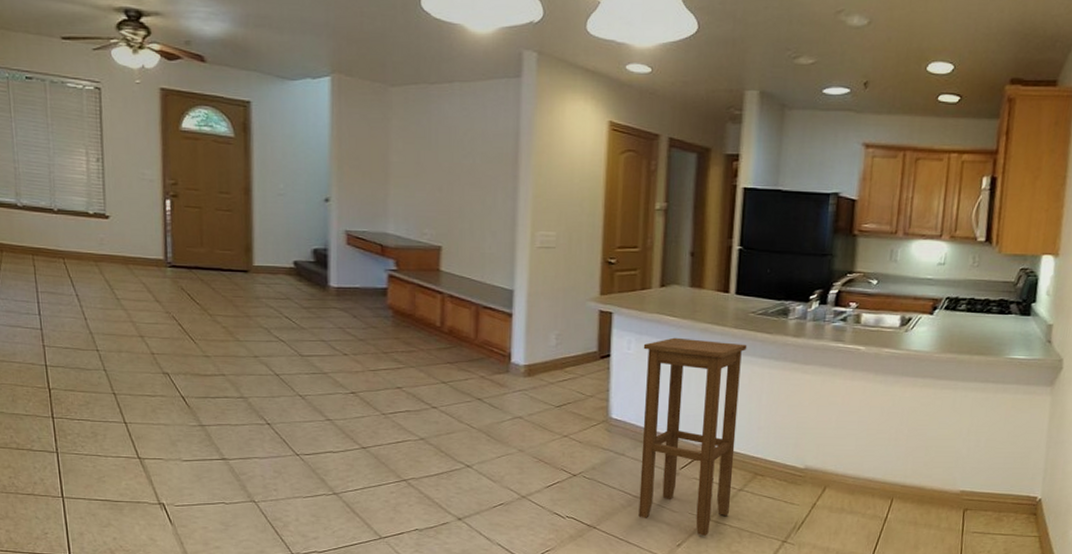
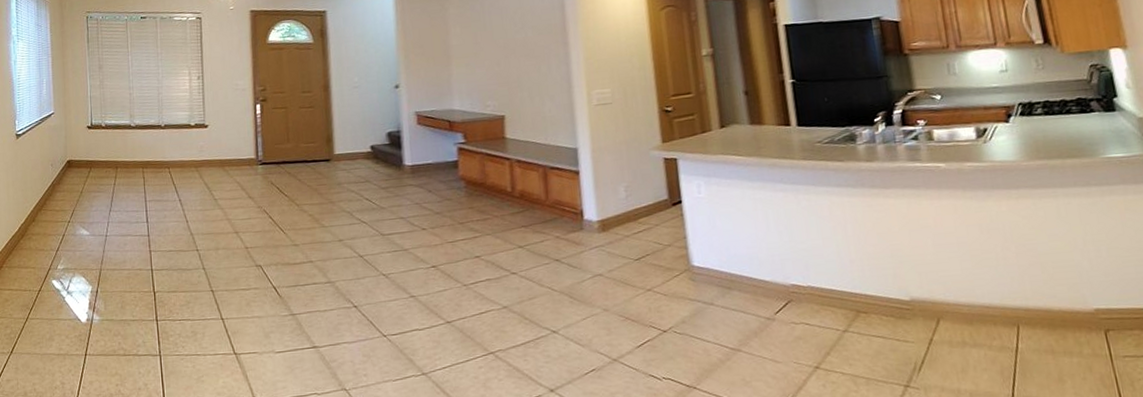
stool: present [638,337,747,536] -> none [713,174,838,387]

